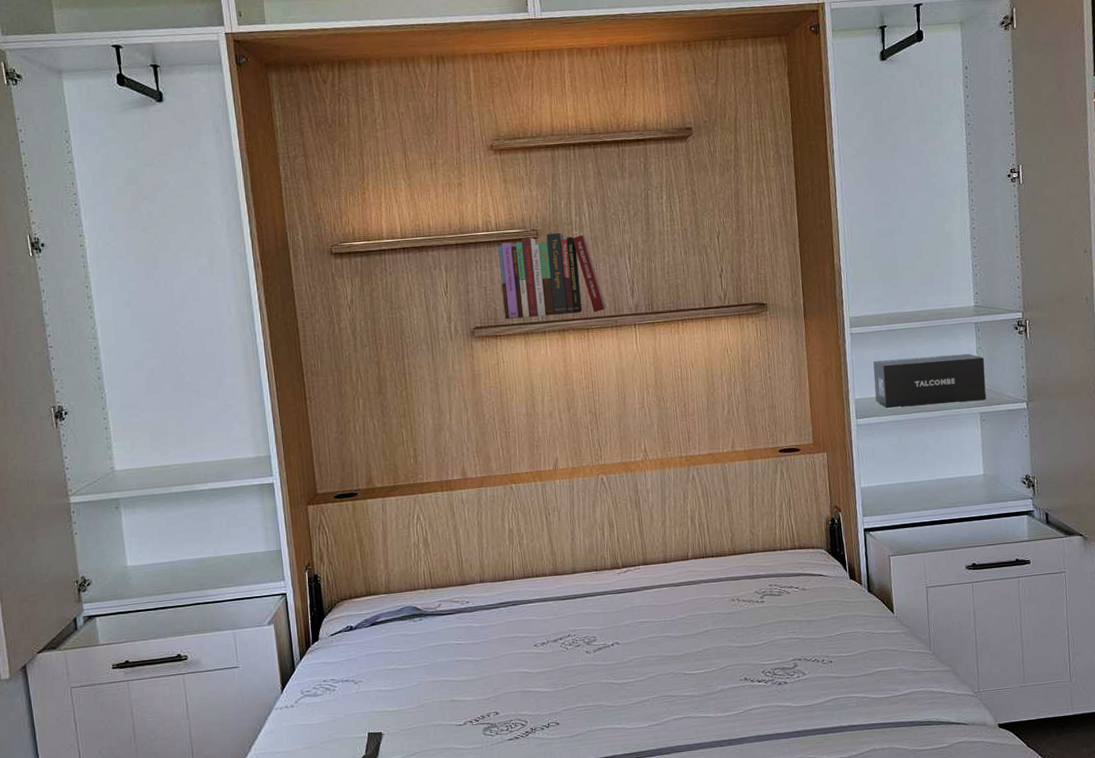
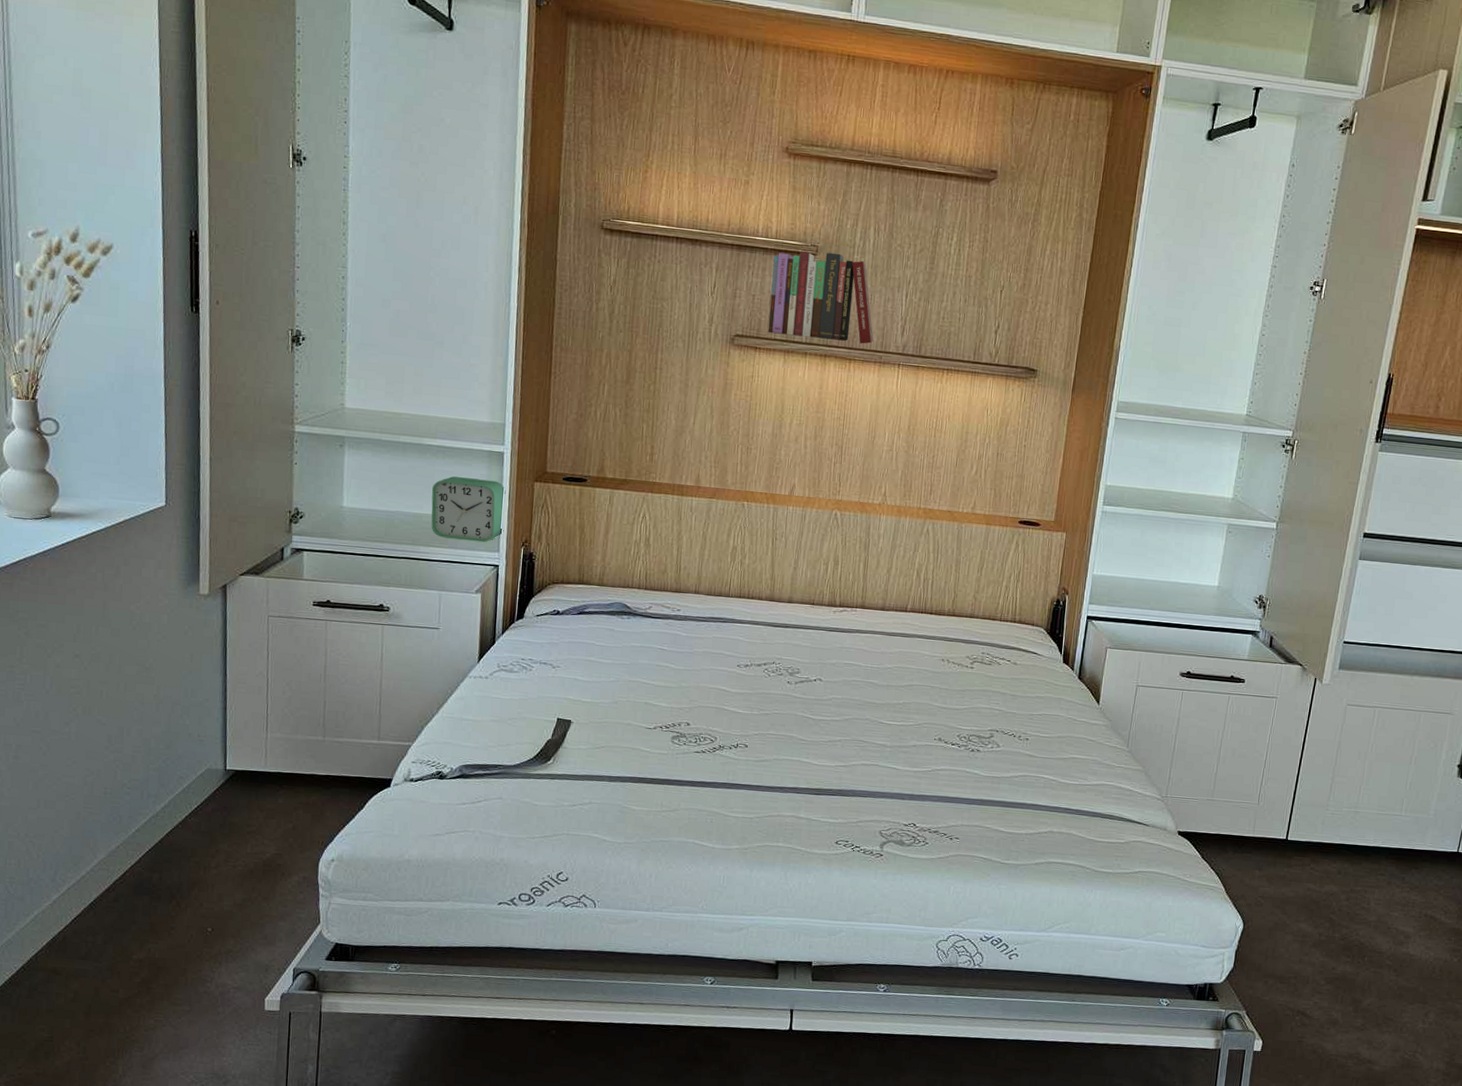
alarm clock: none [210,512,286,577] -> present [431,476,506,543]
box: present [873,353,987,408] -> none [1126,451,1245,512]

